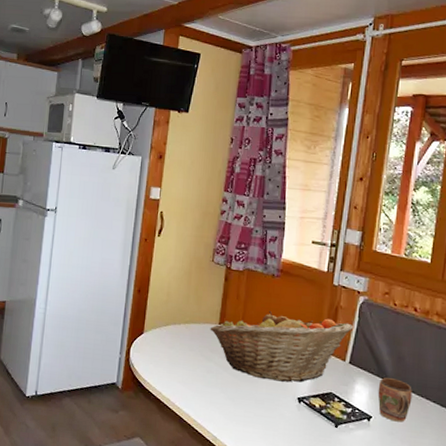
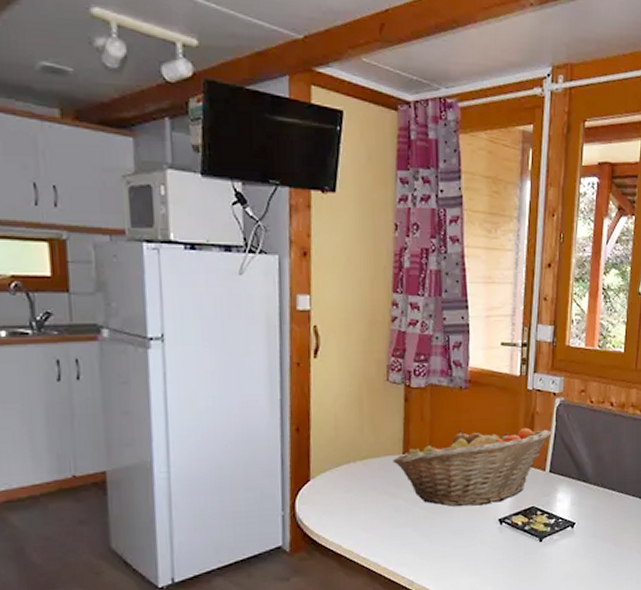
mug: present [377,377,412,422] -> none [579,479,612,523]

